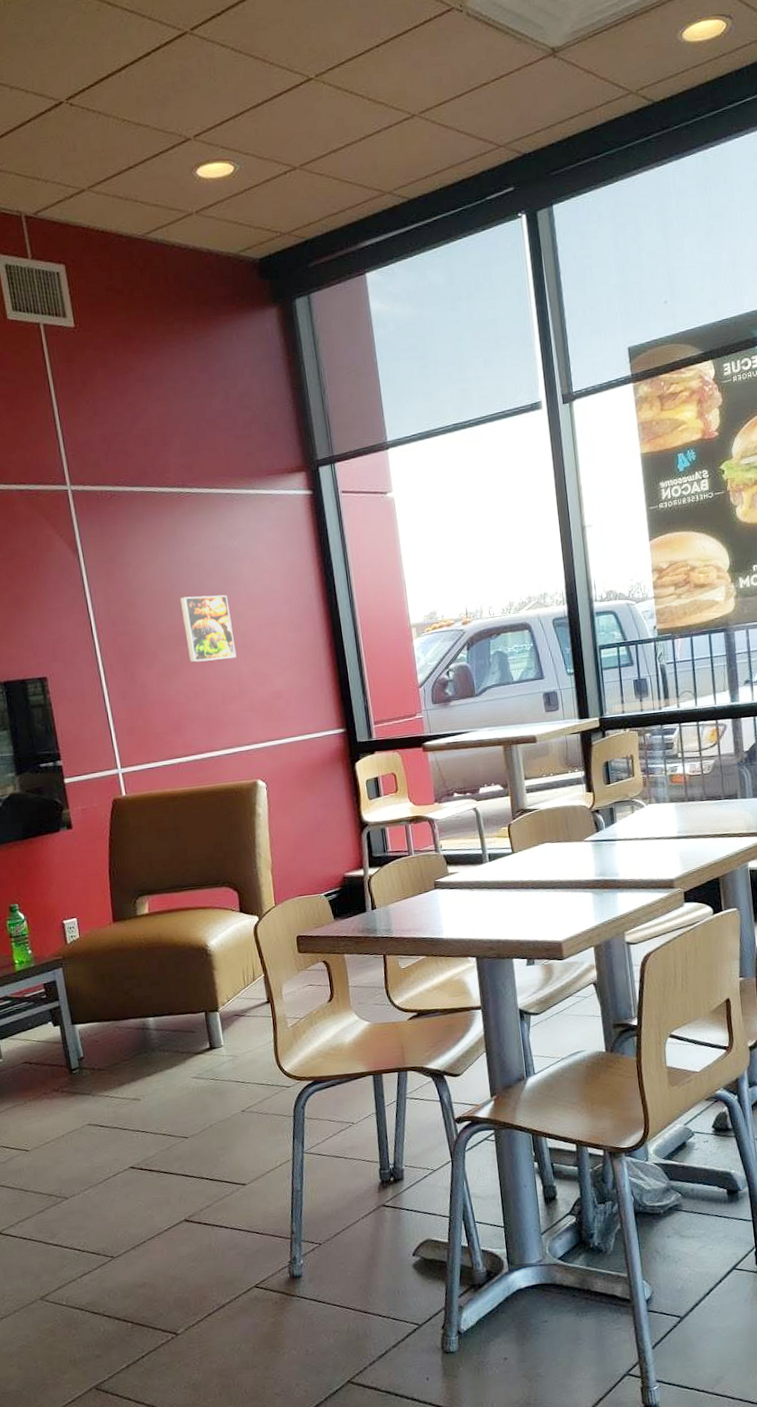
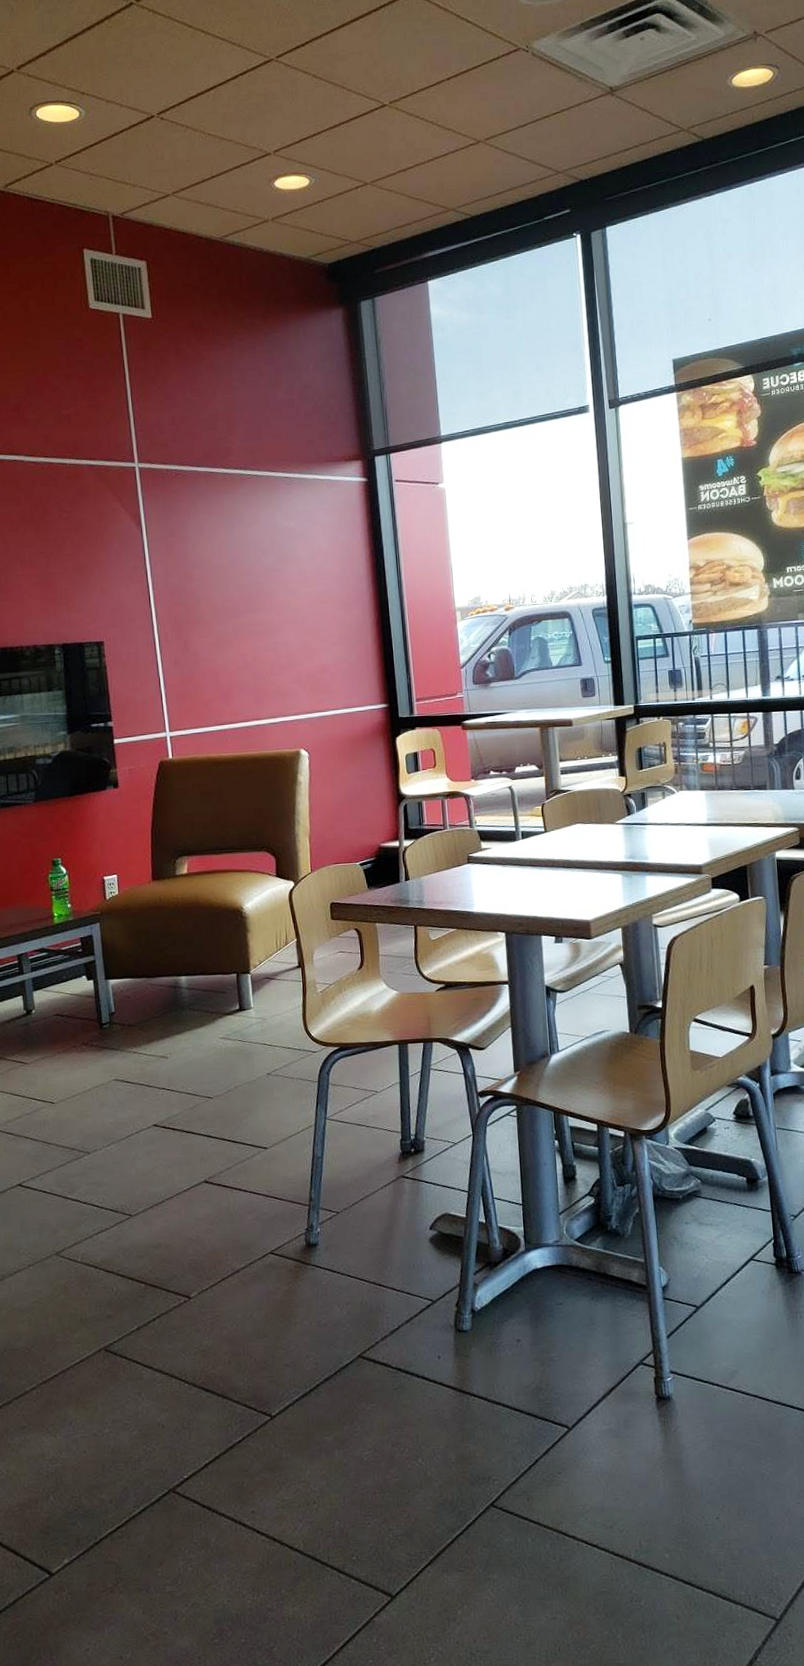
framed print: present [179,594,237,663] -> none [235,571,287,635]

